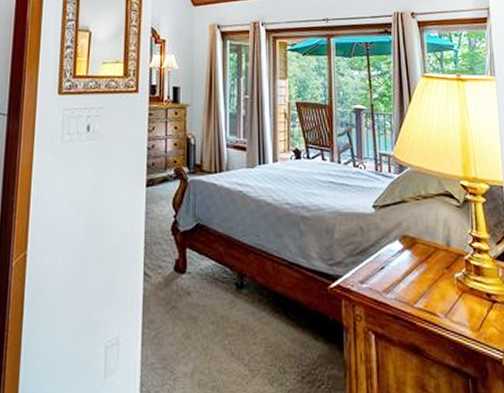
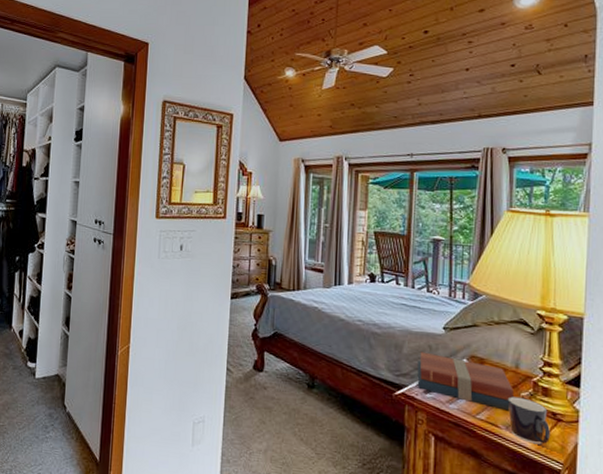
books: none [351,235,449,296] -> present [417,351,515,411]
mug: none [442,279,488,332] -> present [507,396,550,445]

